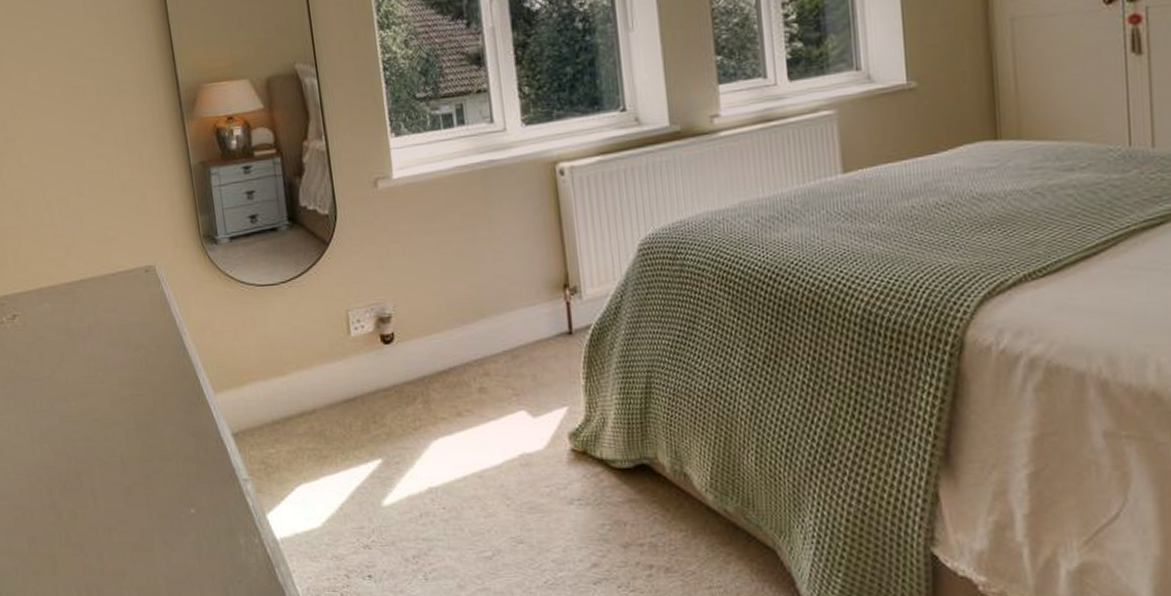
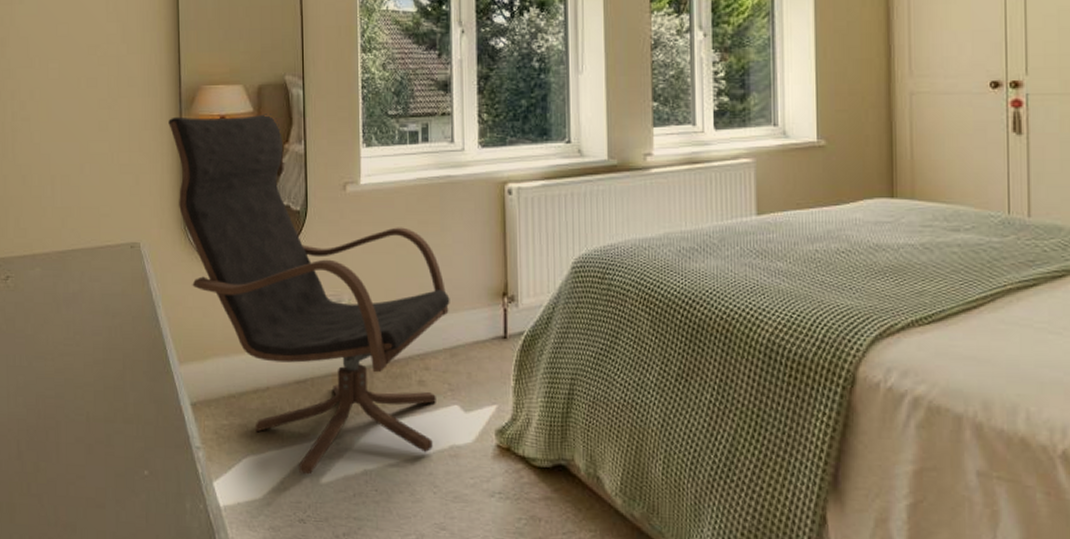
lounge chair: none [170,109,506,498] -> present [168,114,450,475]

